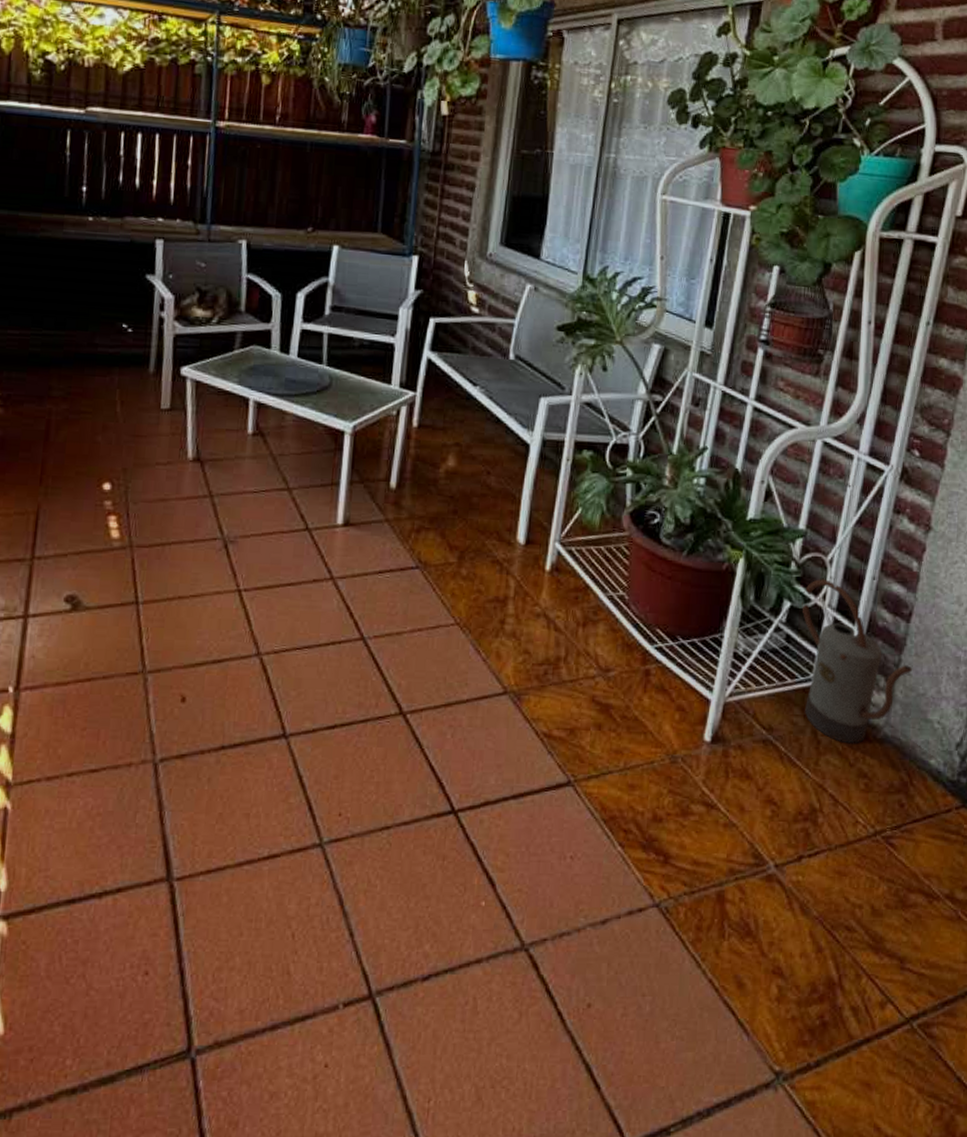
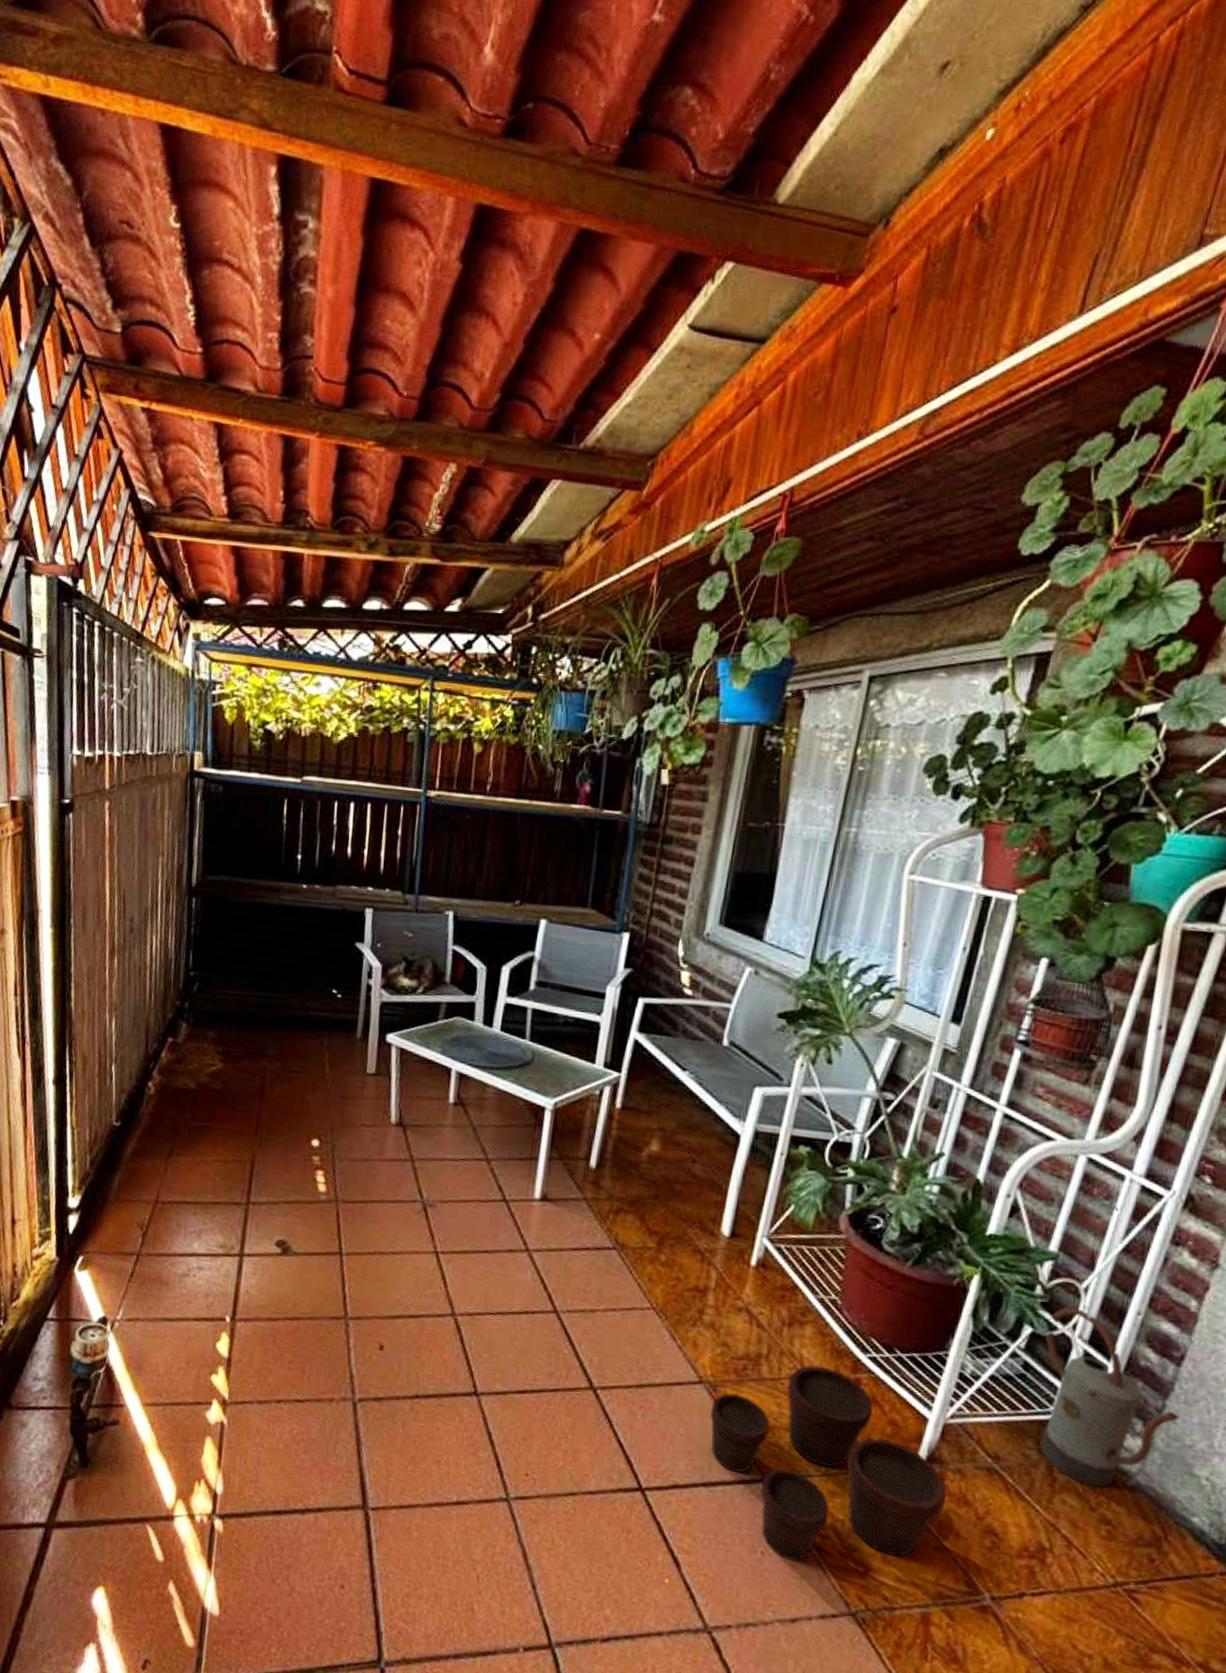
flower pot: none [515,661,731,860] -> present [710,1364,947,1561]

